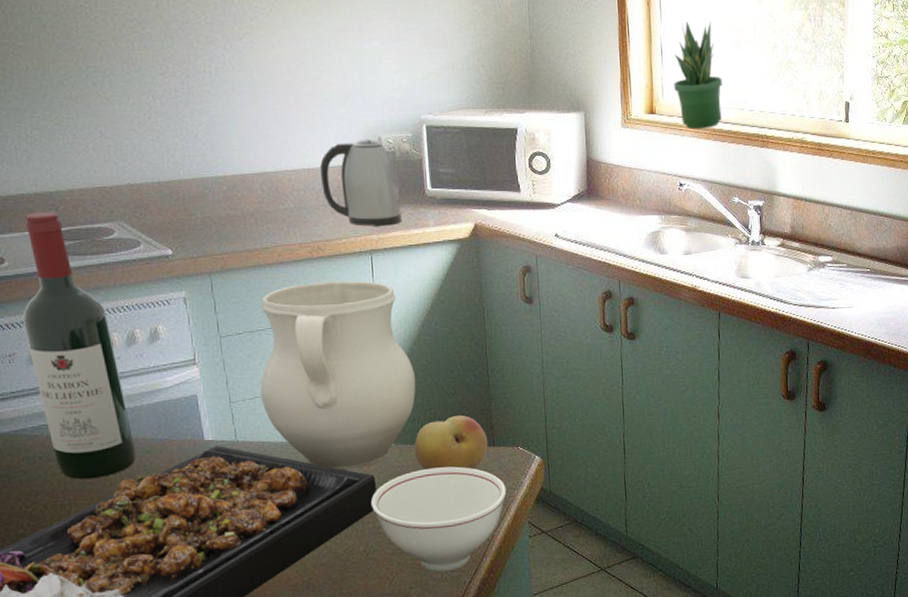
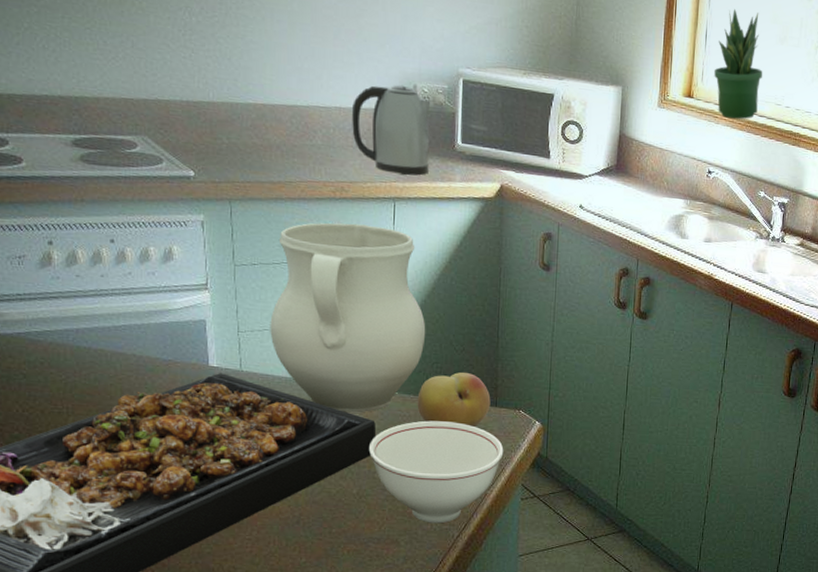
wine bottle: present [23,211,136,480] -> none [36,115,138,391]

